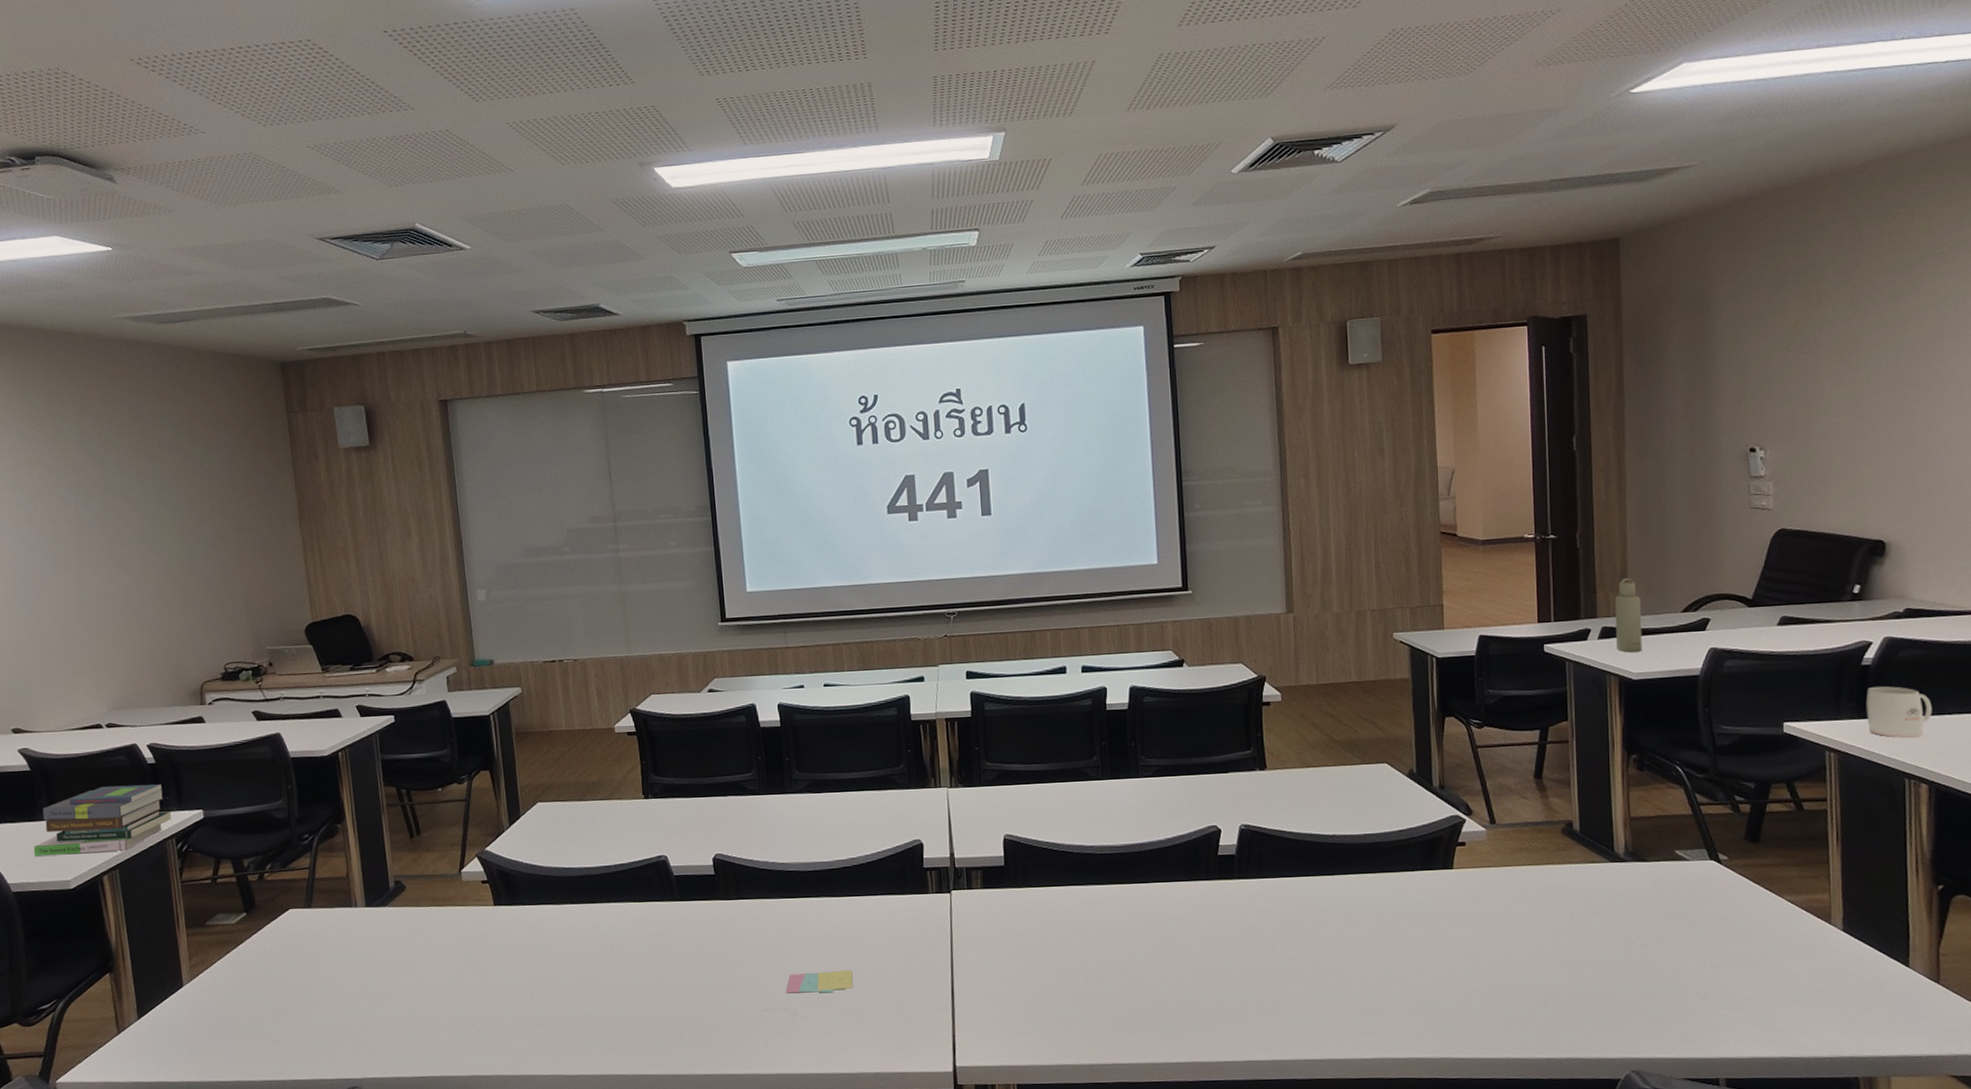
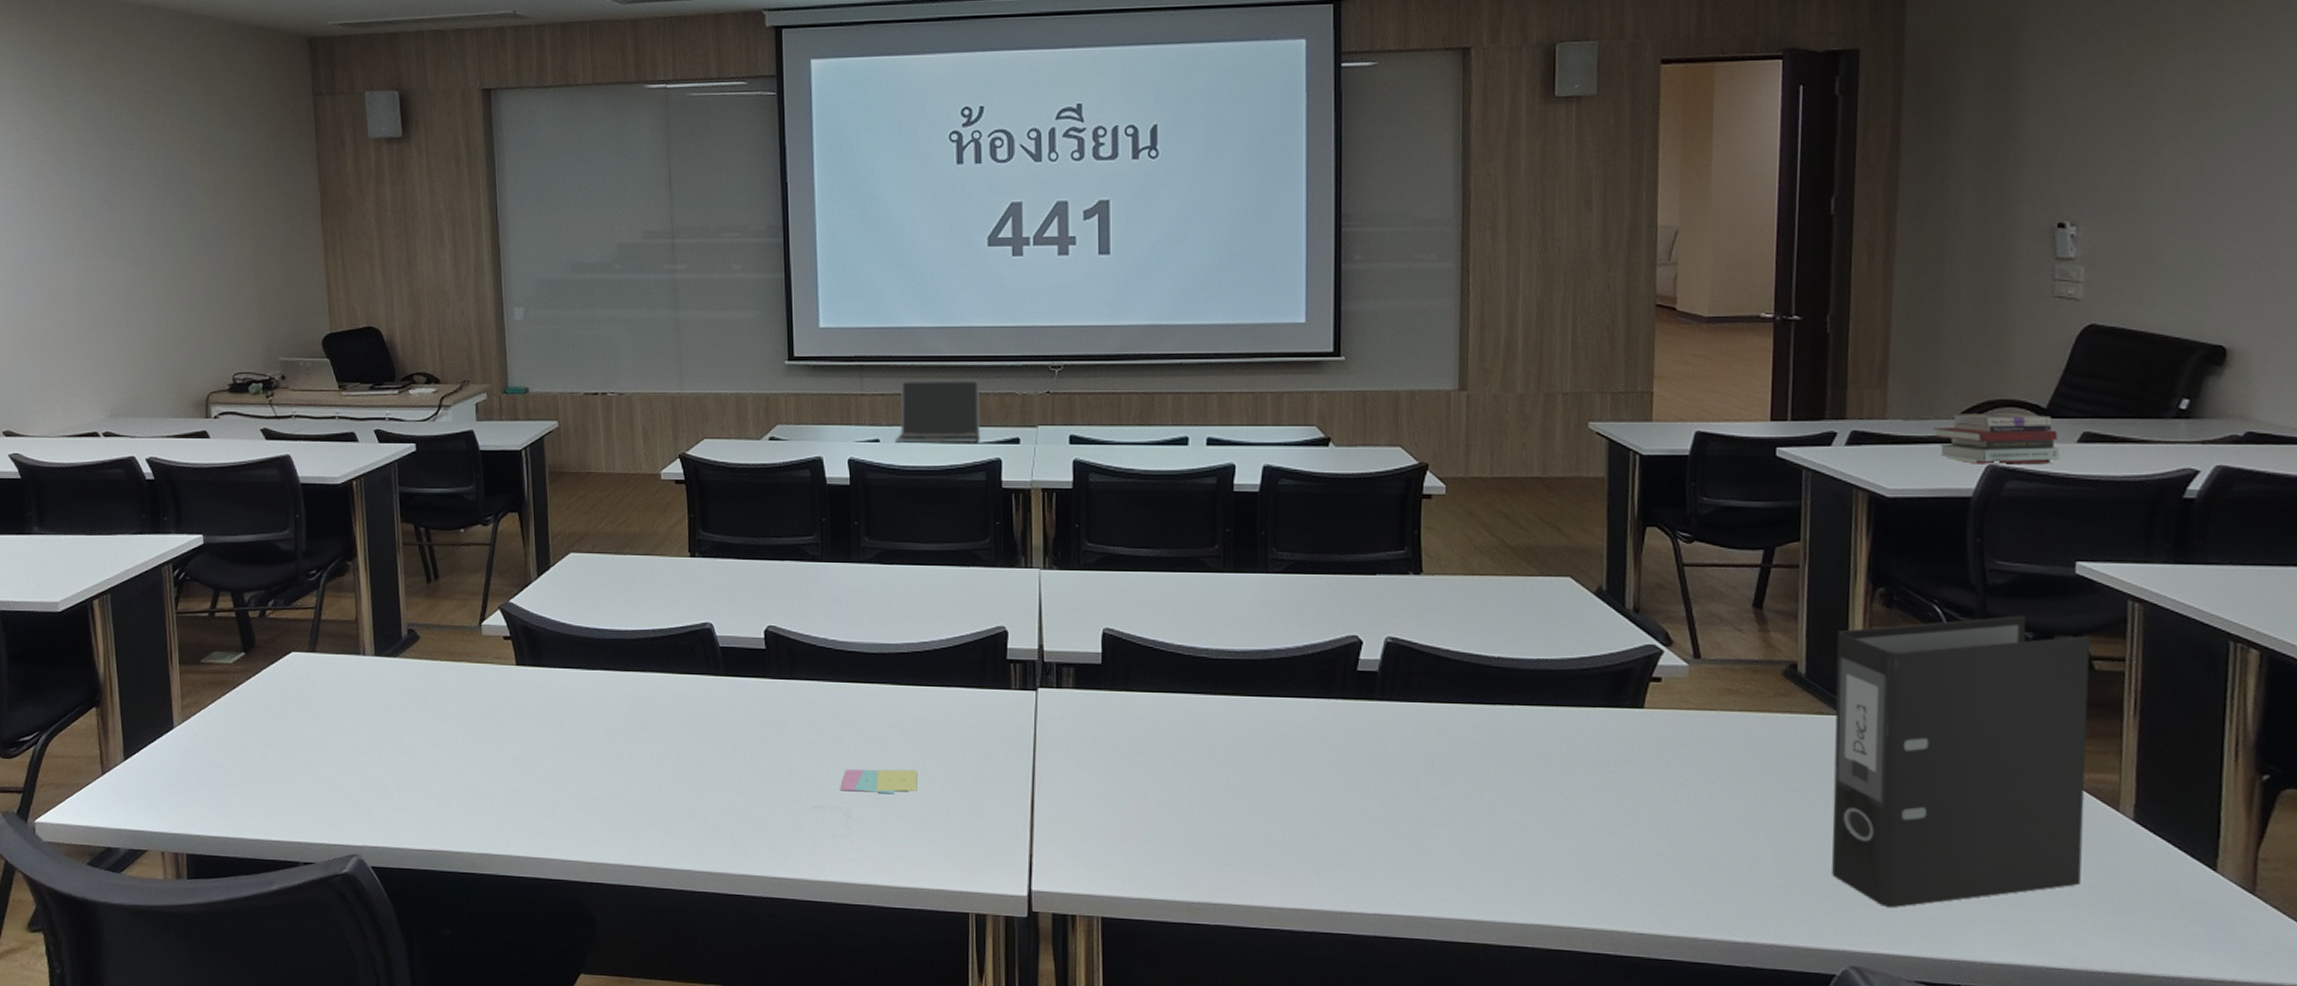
books: present [33,784,172,856] -> none [21,501,169,574]
laptop: none [818,628,891,688] -> present [896,379,981,444]
binder: none [1603,769,1806,1019] -> present [1832,615,2090,907]
bottle: present [1615,578,1643,653] -> none [1868,374,1904,464]
books: none [1666,604,1765,648] -> present [1934,414,2060,465]
mug: present [1865,686,1932,738] -> none [2184,526,2272,592]

